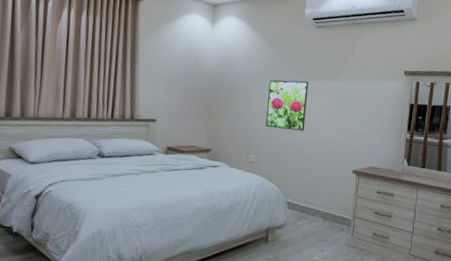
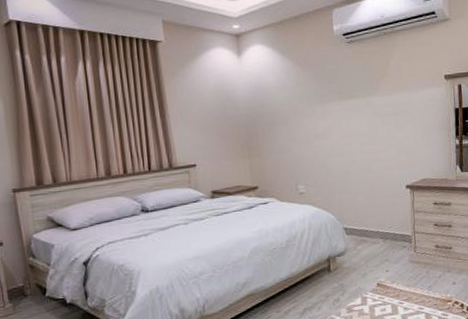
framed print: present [265,80,309,131] -> none [307,100,351,155]

